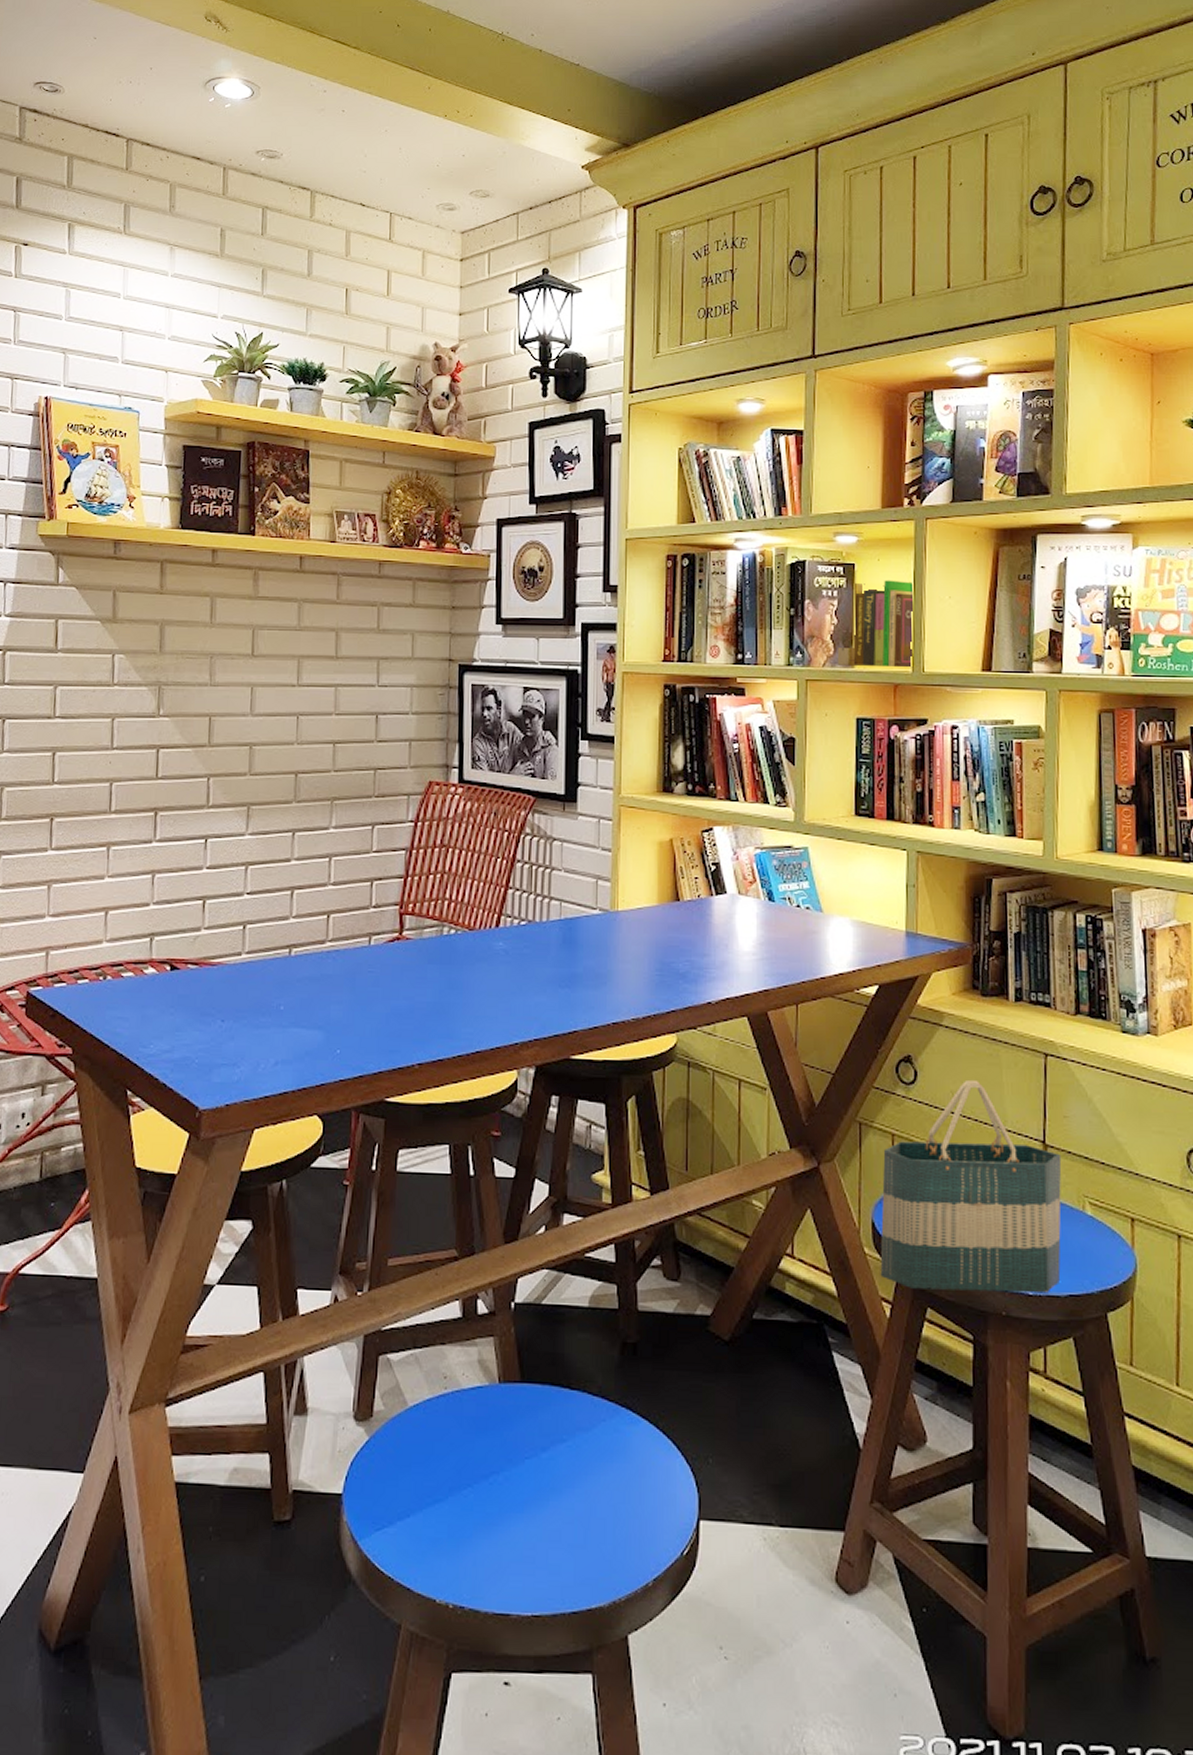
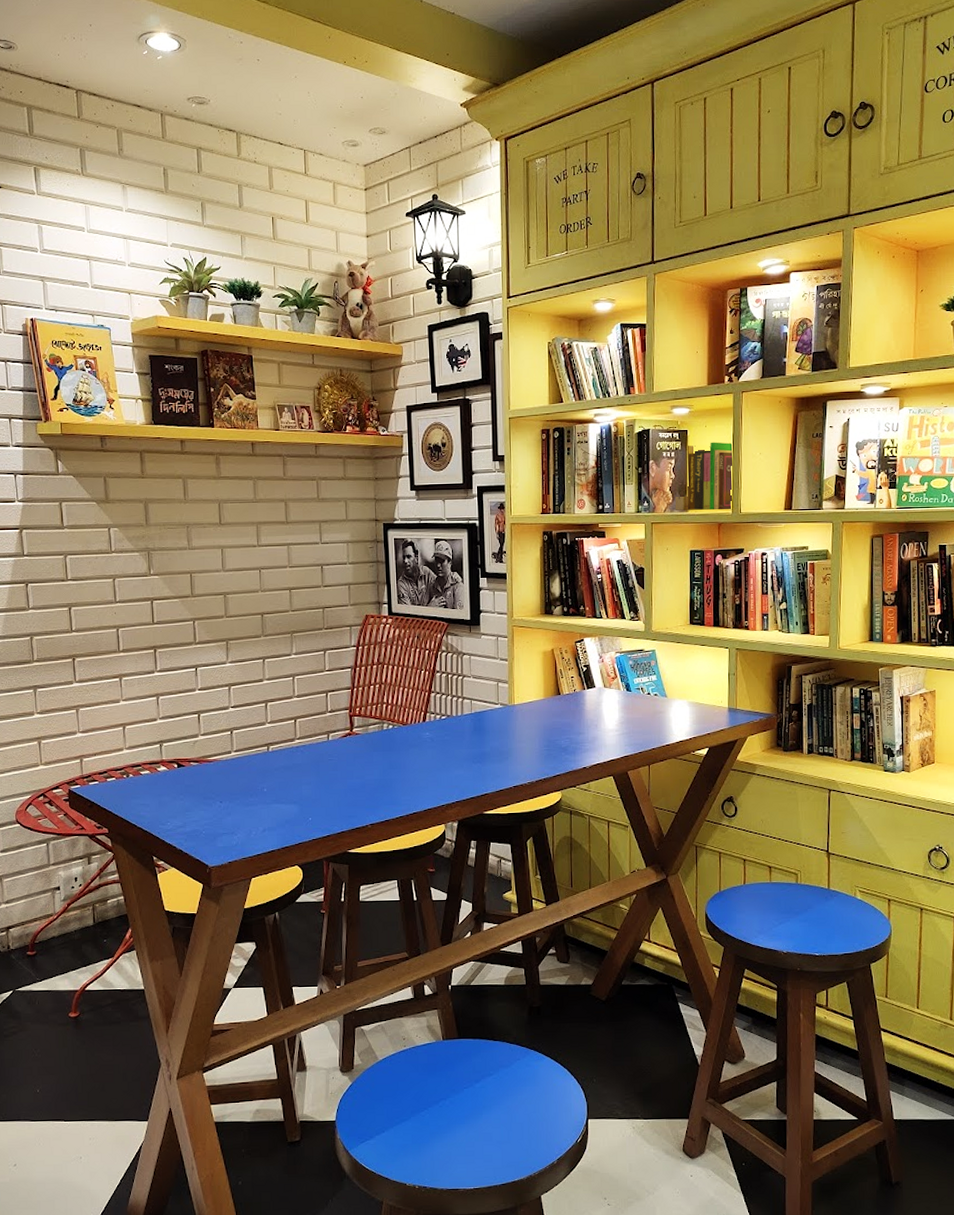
tote bag: present [880,1079,1062,1293] -> none [711,811,840,957]

